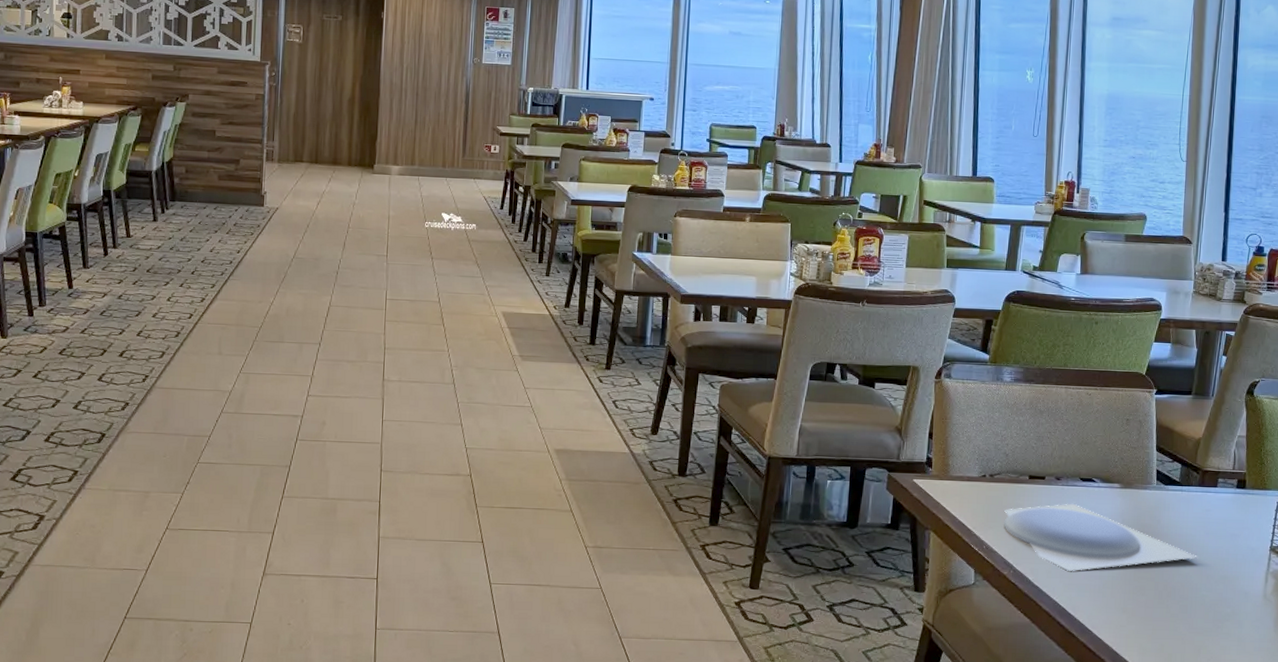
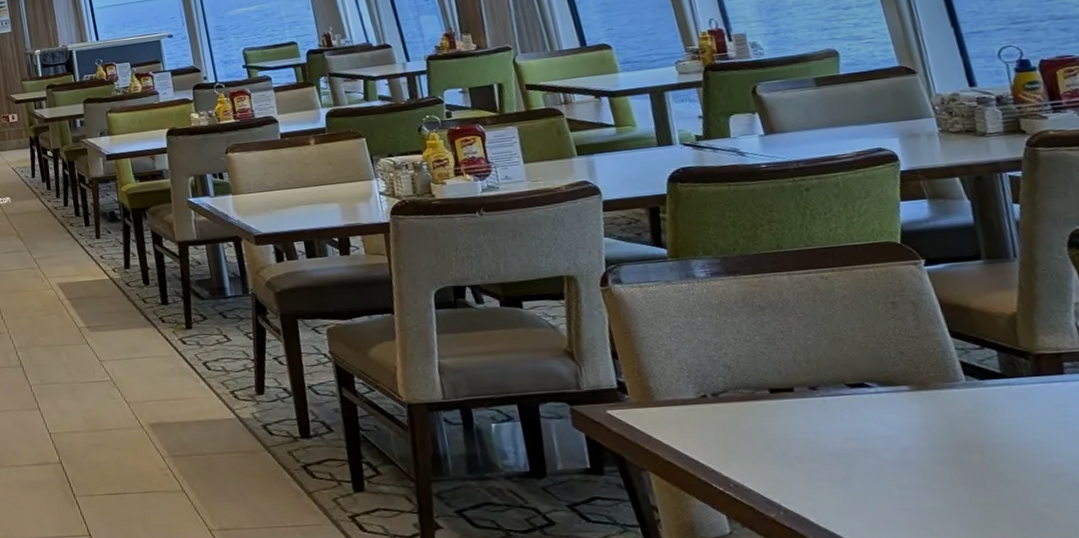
plate: present [1003,503,1198,571] -> none [747,417,1067,506]

